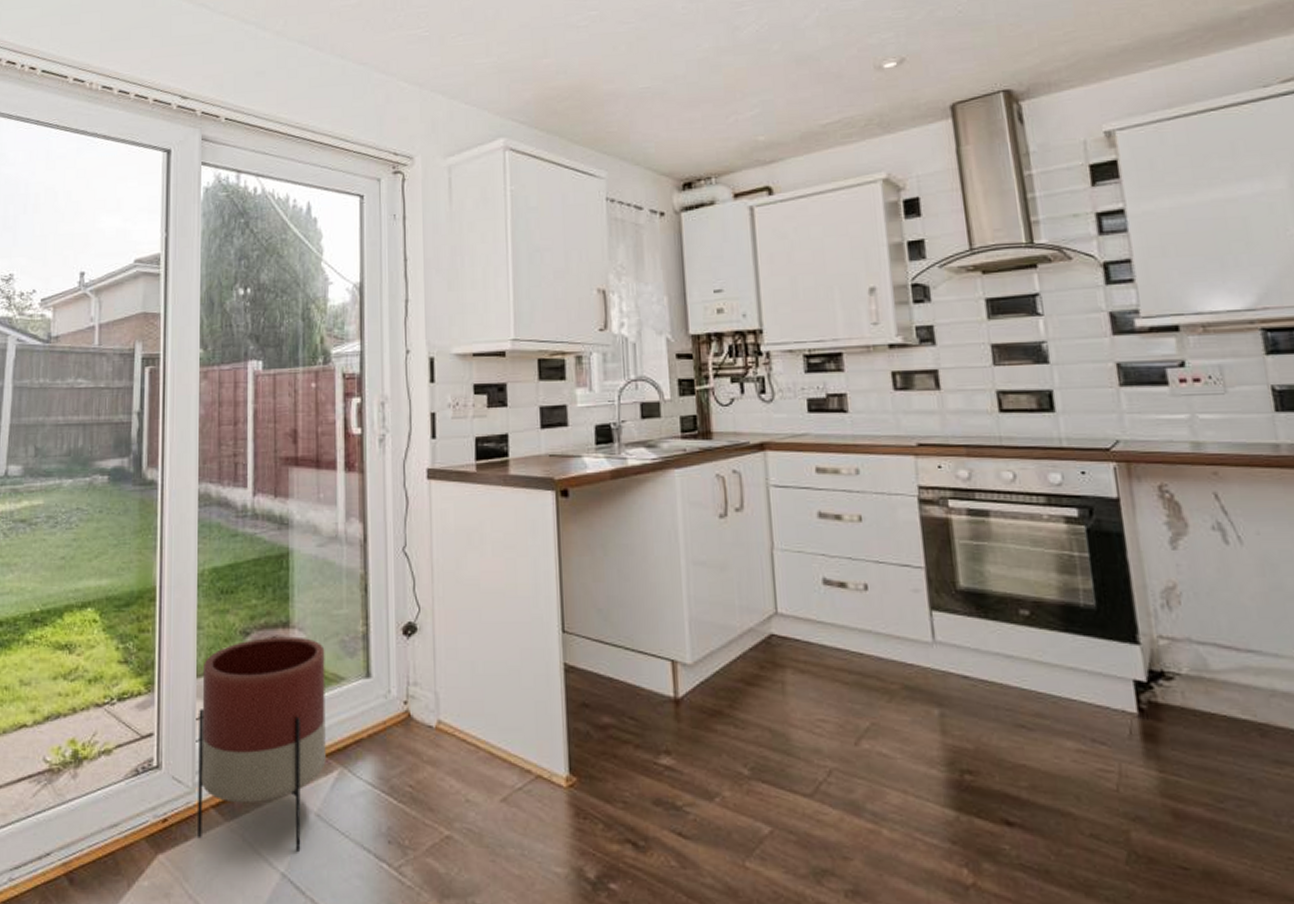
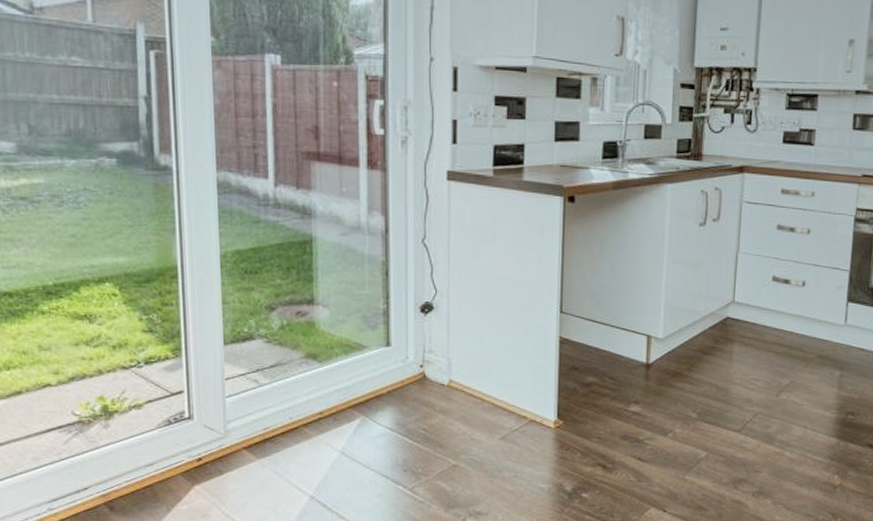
planter: present [198,636,326,851] -> none [228,311,349,479]

